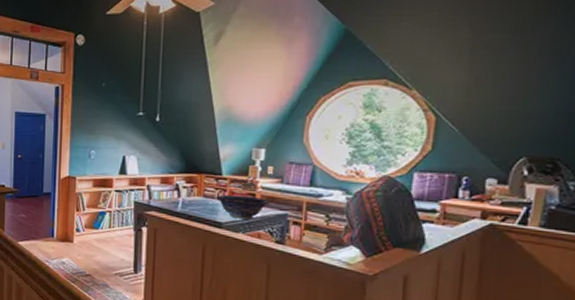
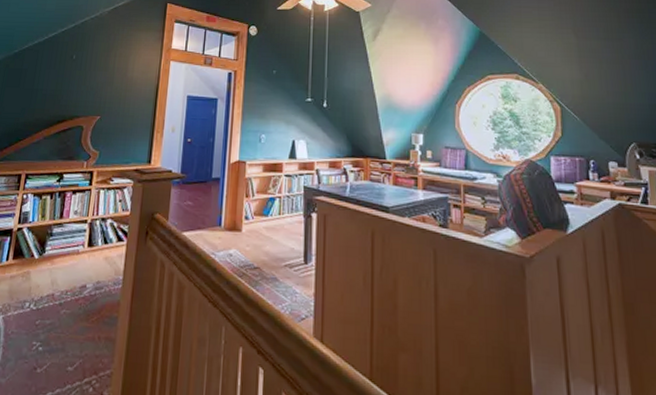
decorative bowl: present [216,194,269,220] -> none [381,178,430,204]

